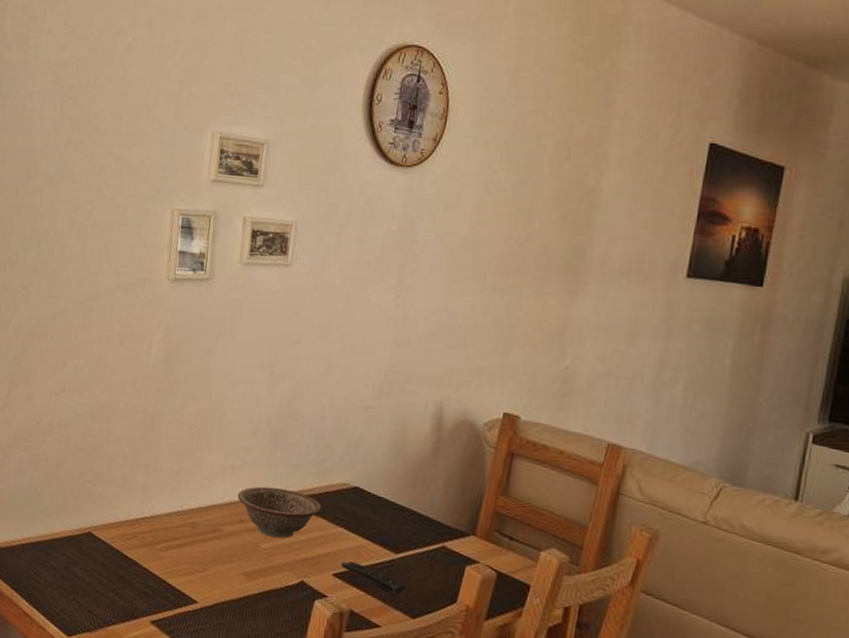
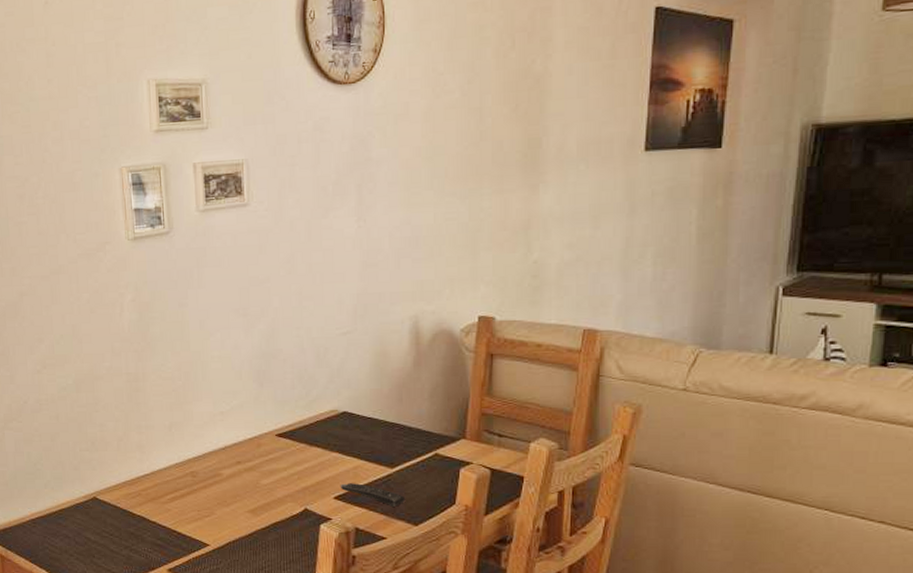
decorative bowl: present [237,486,322,539] -> none [231,426,315,473]

